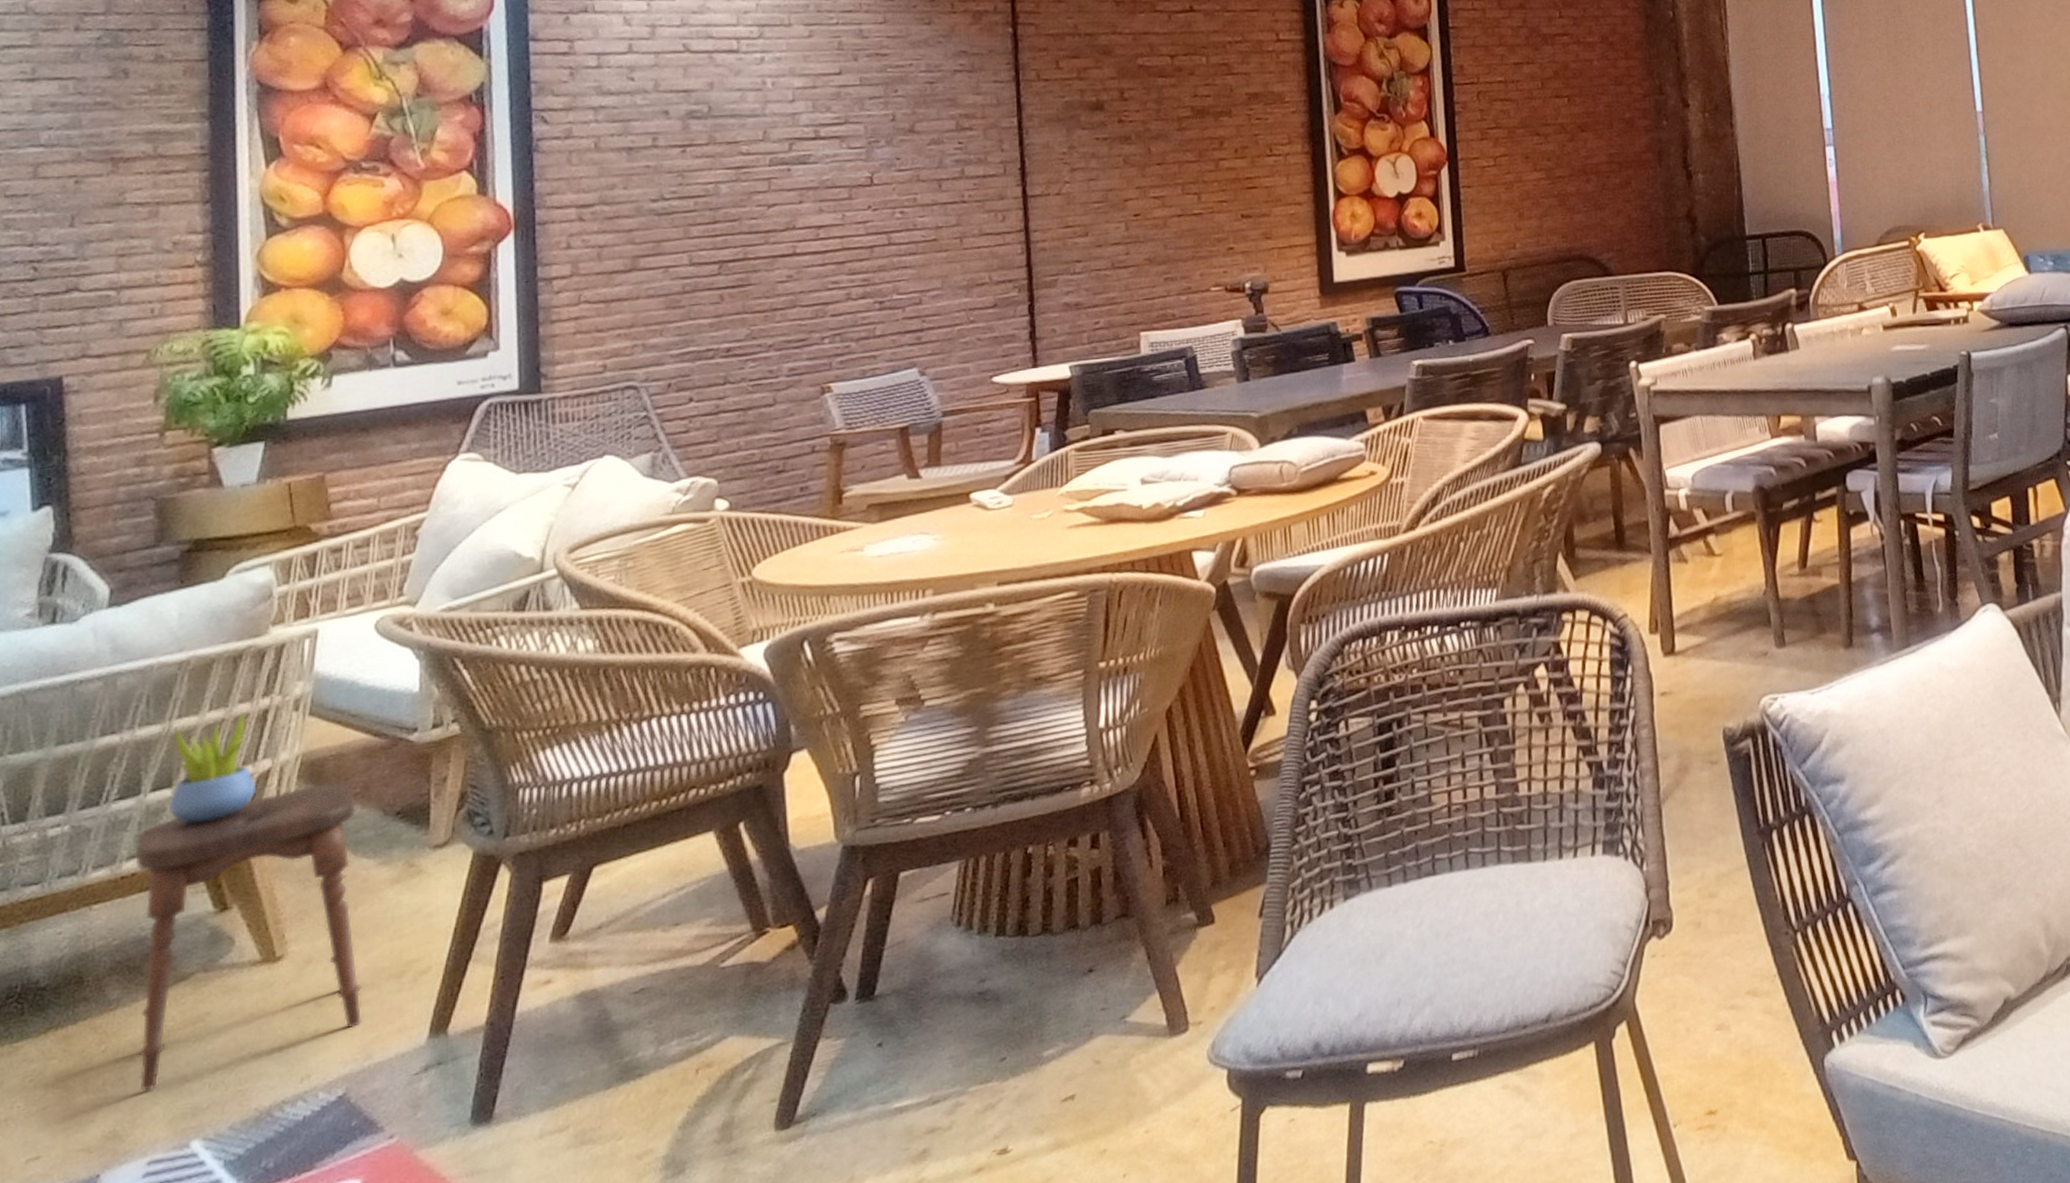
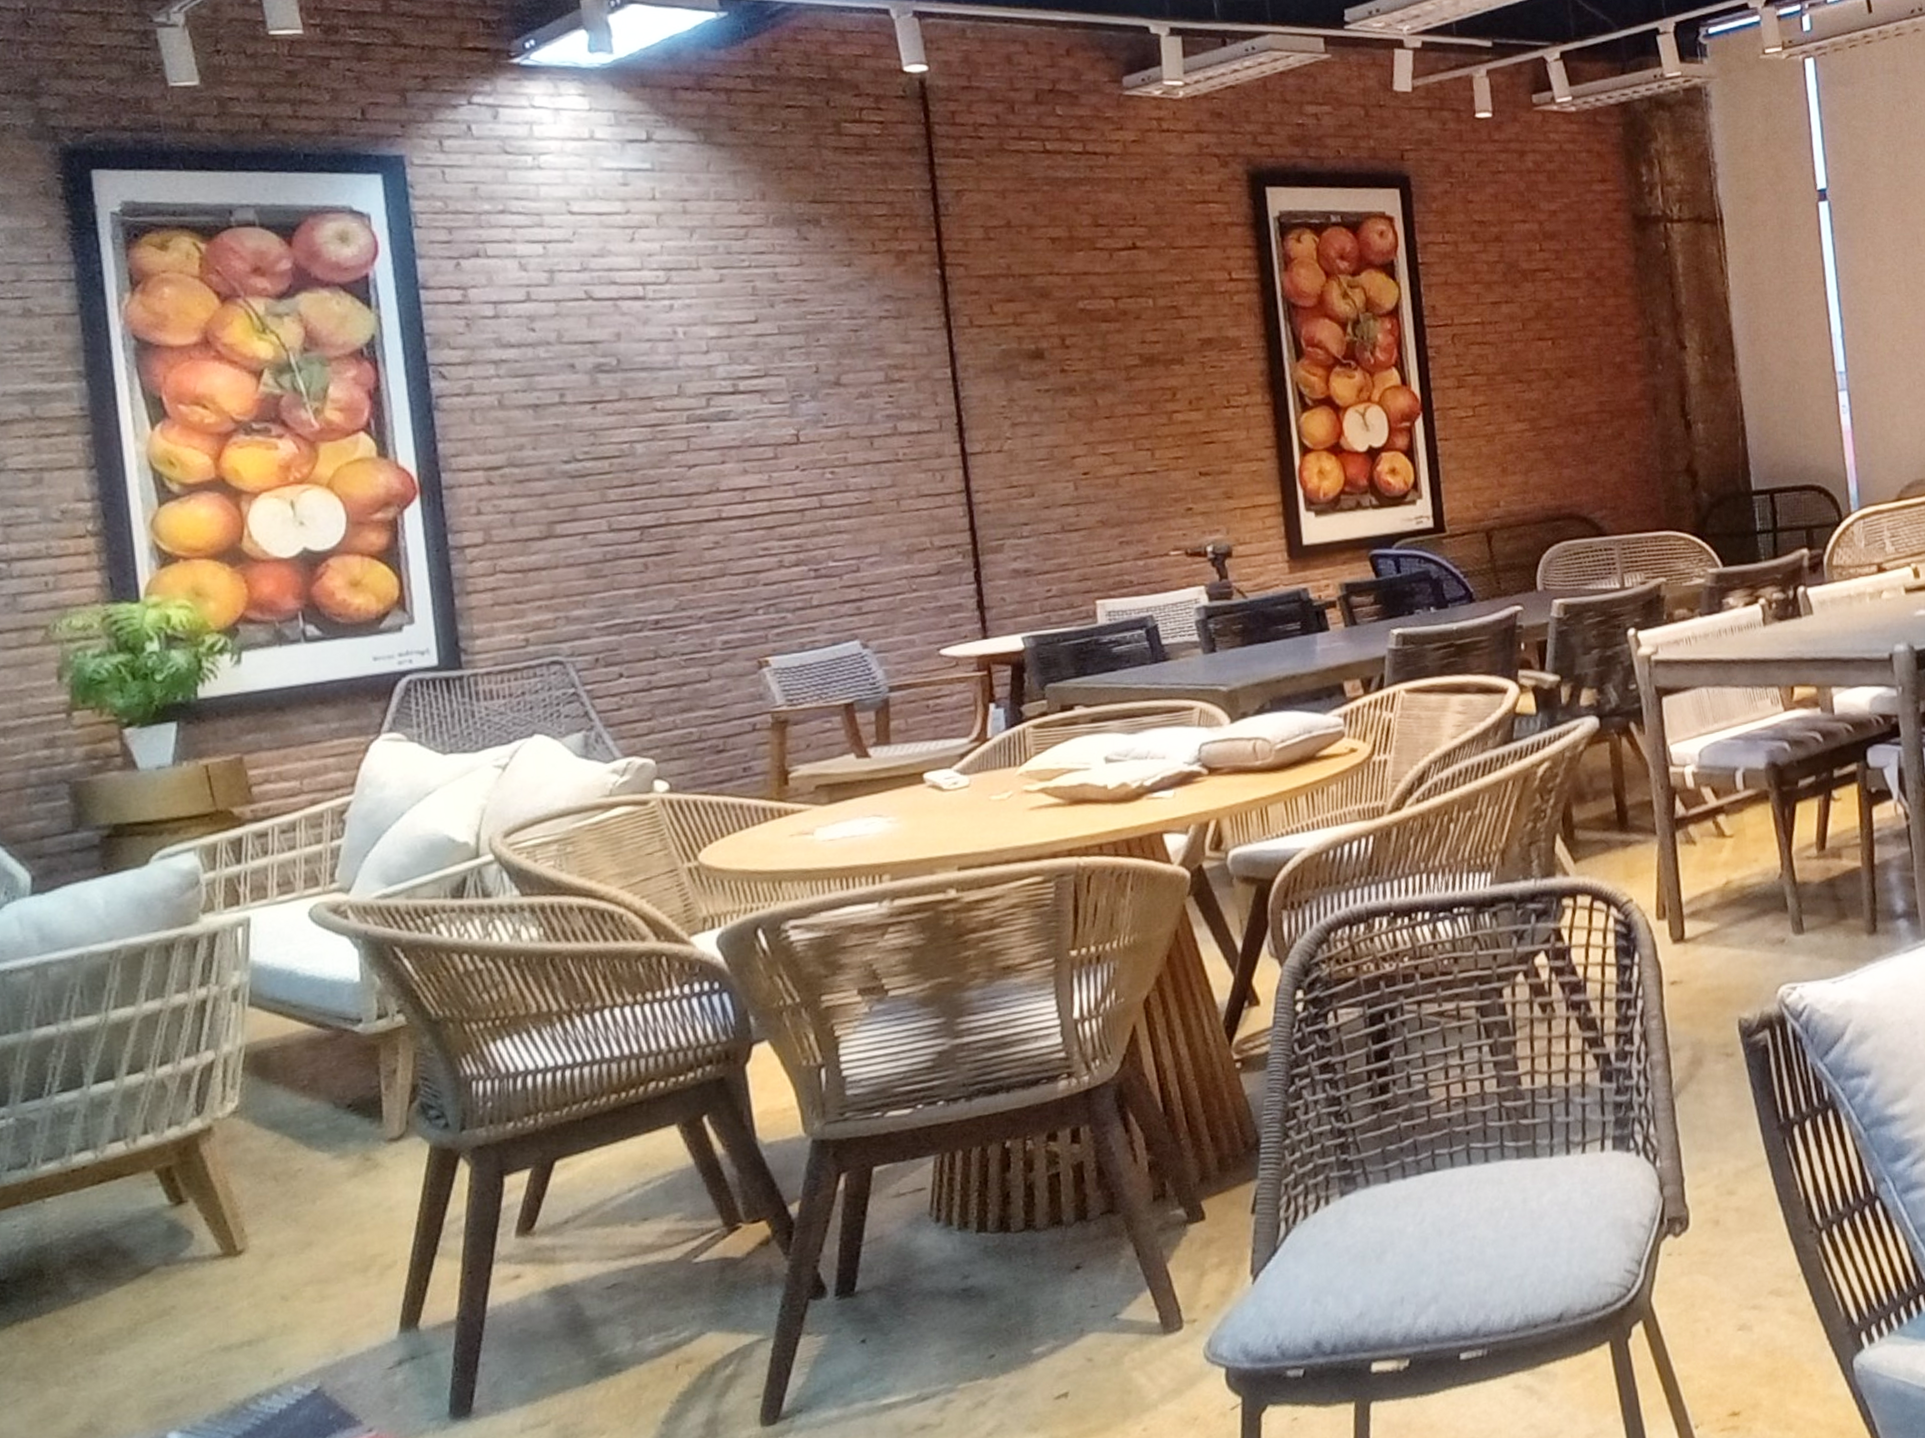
stool: present [135,782,361,1091] -> none [83,1074,330,1384]
succulent plant: present [168,711,257,824] -> none [112,1002,202,1116]

